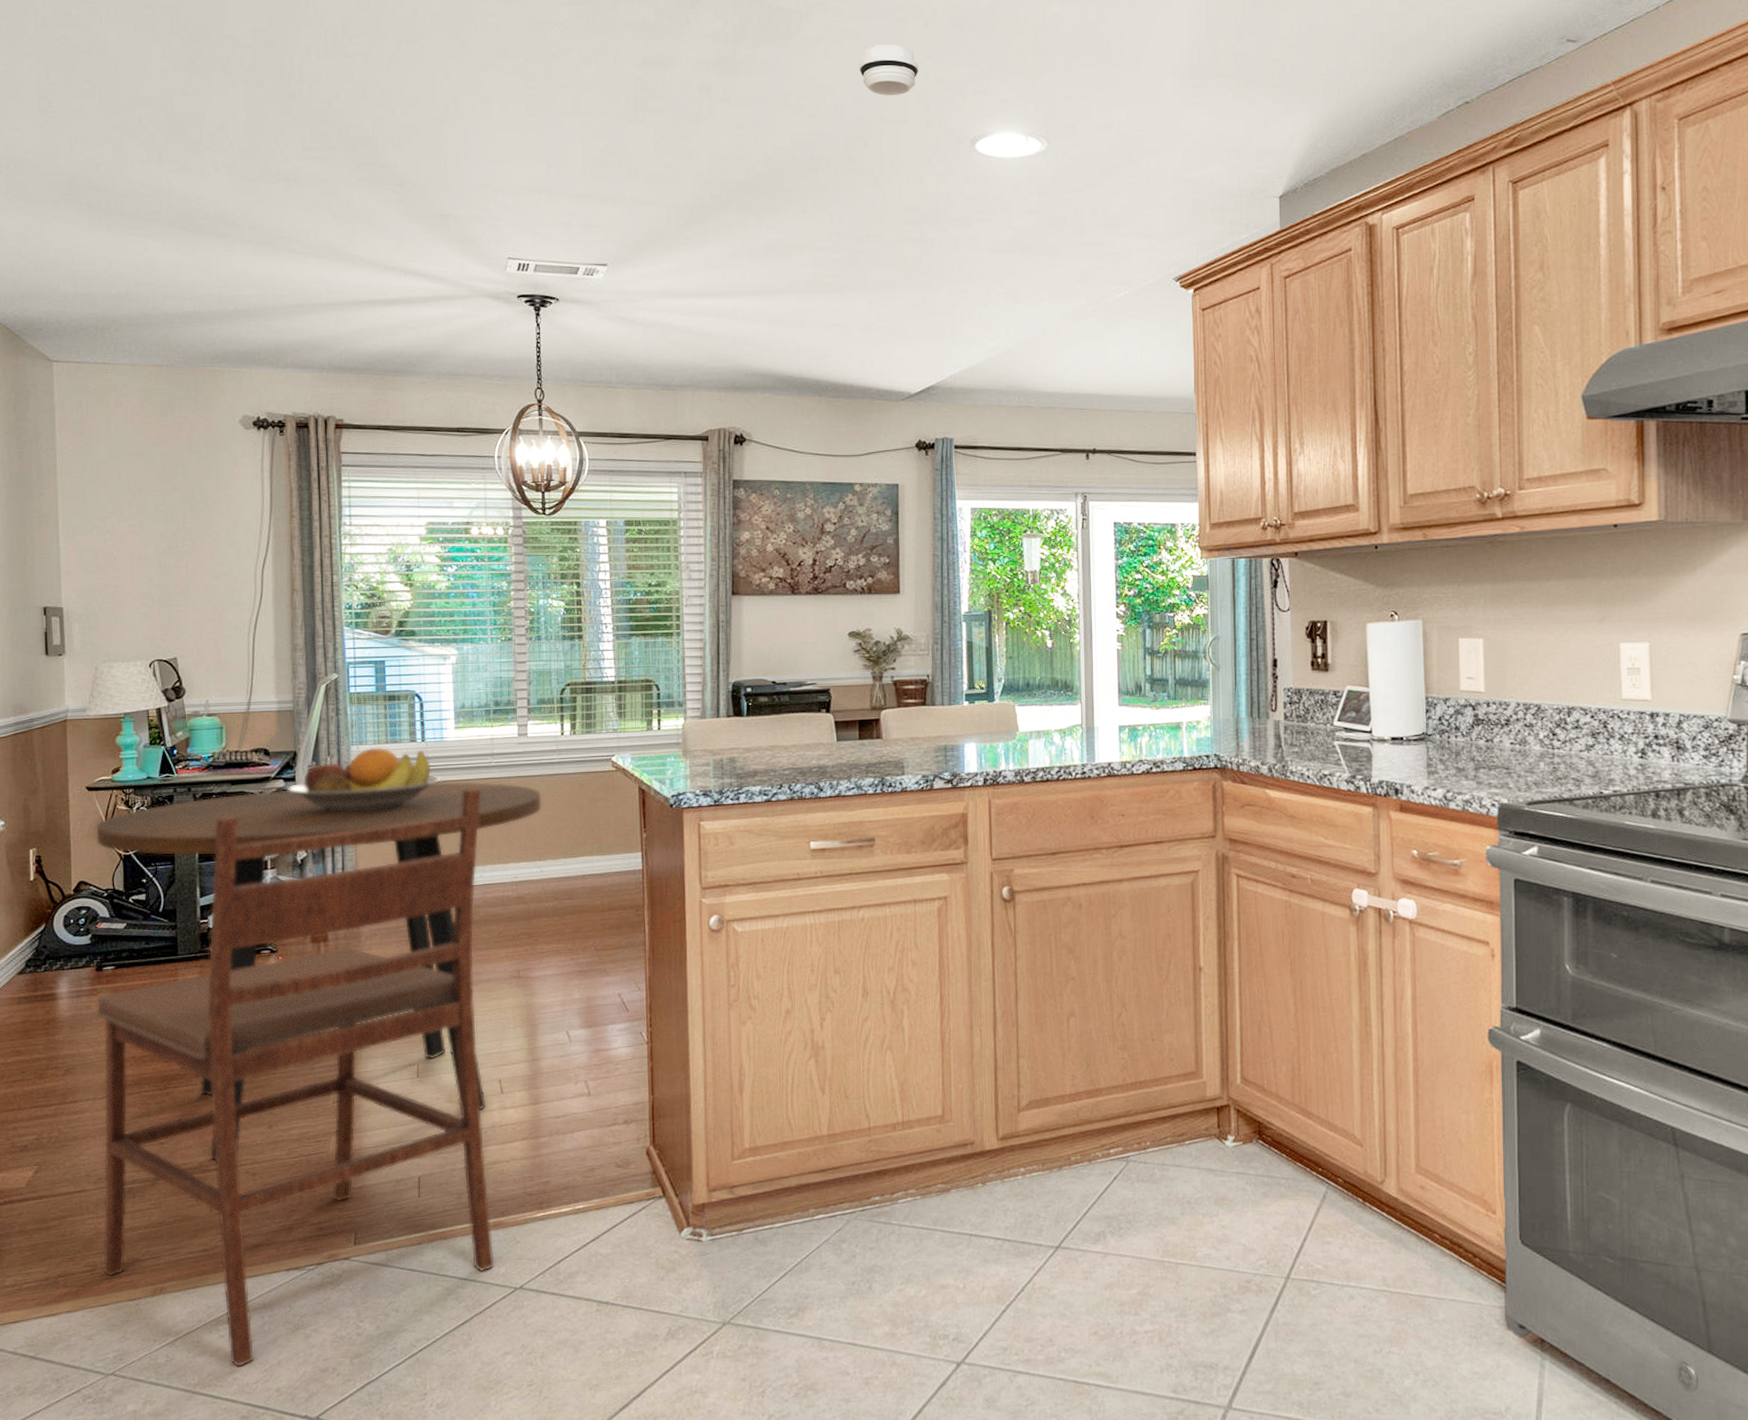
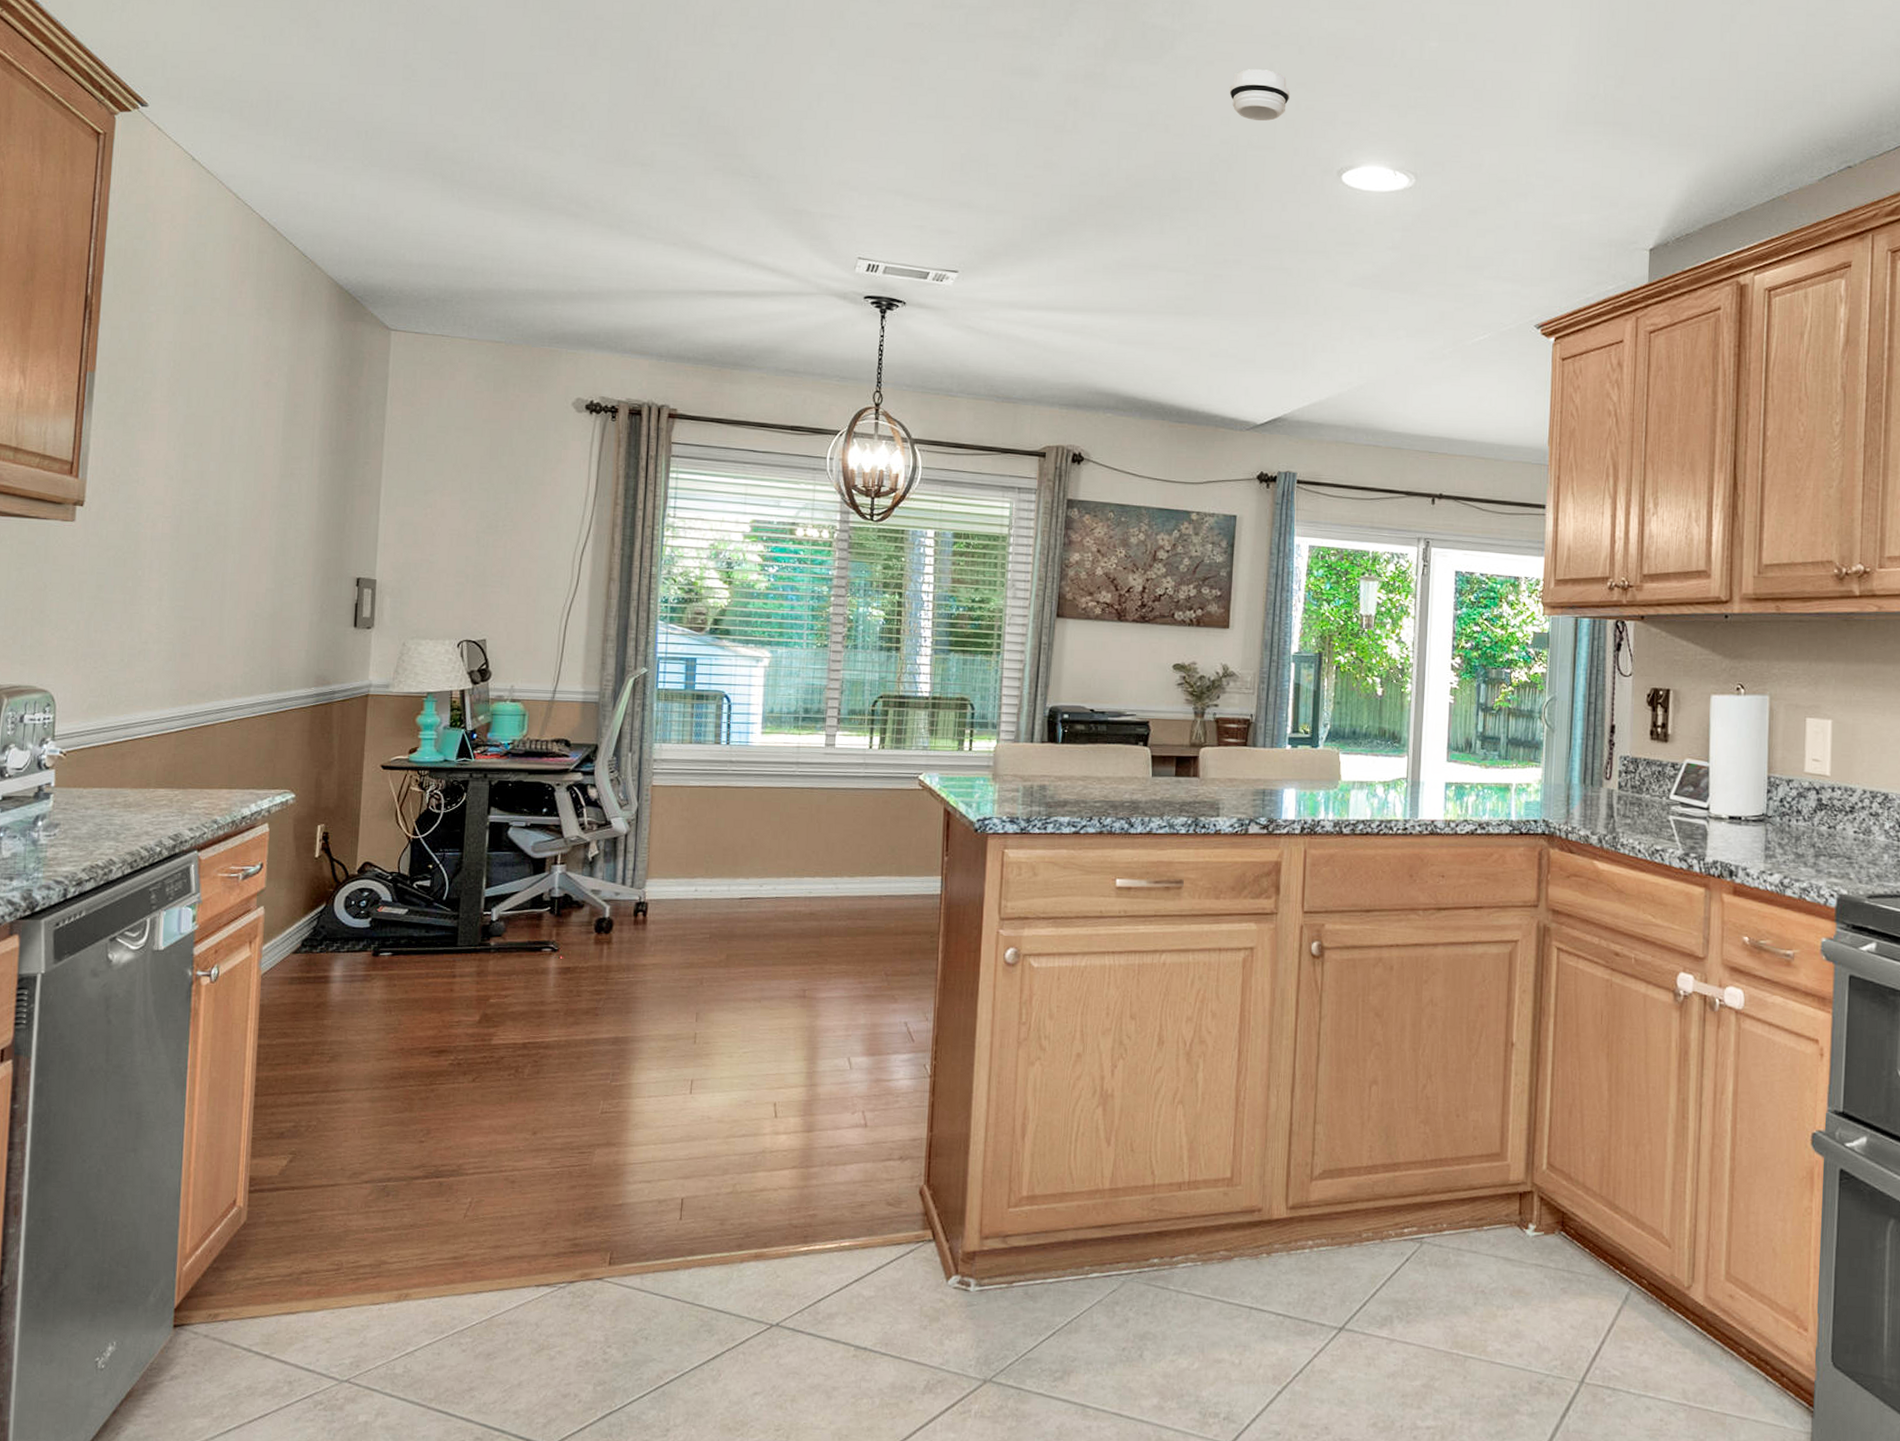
dining table: present [95,781,543,1161] -> none [385,783,845,1164]
dining chair: present [95,788,495,1368] -> none [348,796,783,1386]
fruit bowl: present [285,747,442,813] -> none [583,746,743,813]

